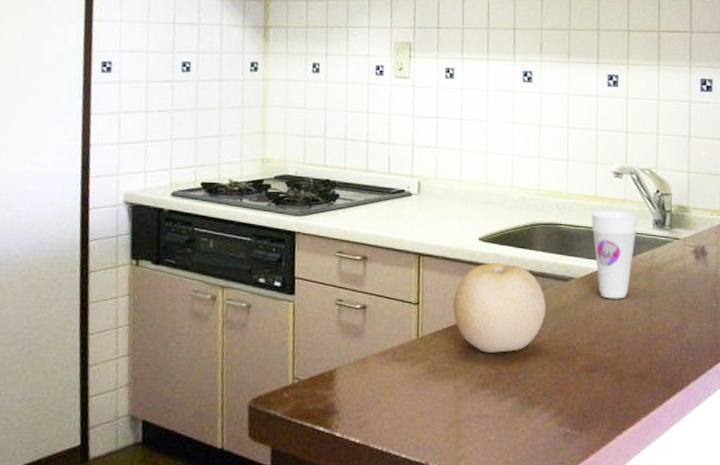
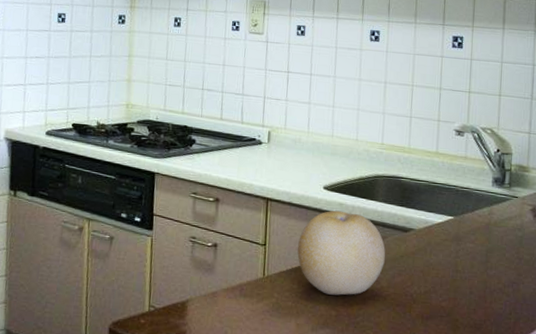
cup: present [591,210,639,299] -> none [432,166,479,252]

